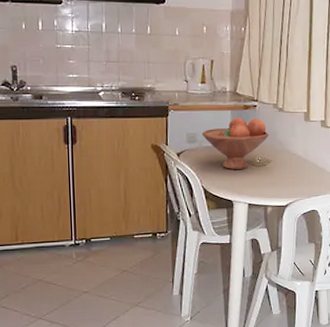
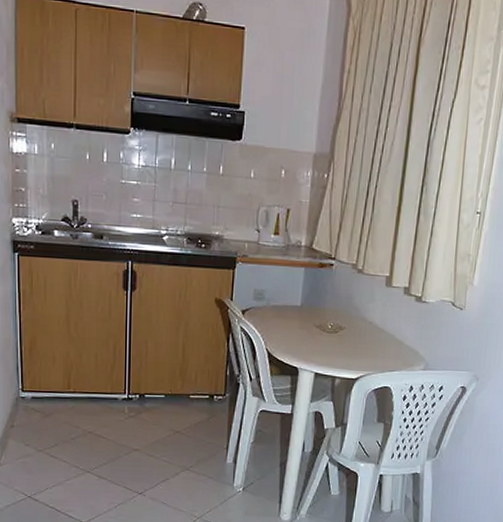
fruit bowl: present [201,117,269,169] -> none [270,276,344,334]

